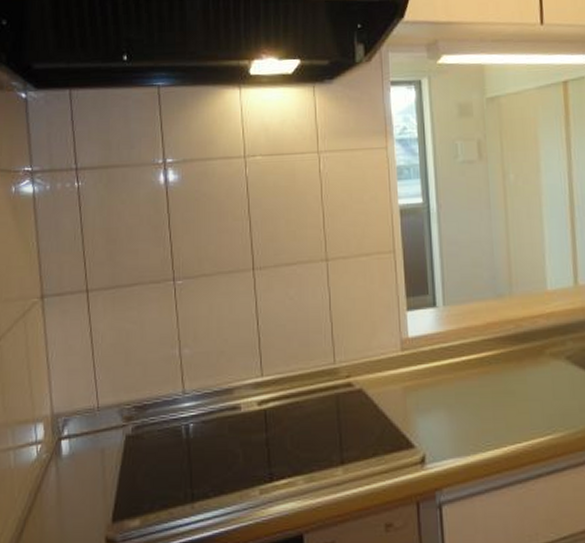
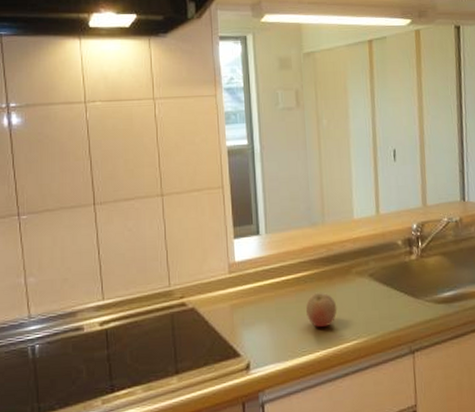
fruit: none [491,376,528,418] -> present [306,292,337,328]

